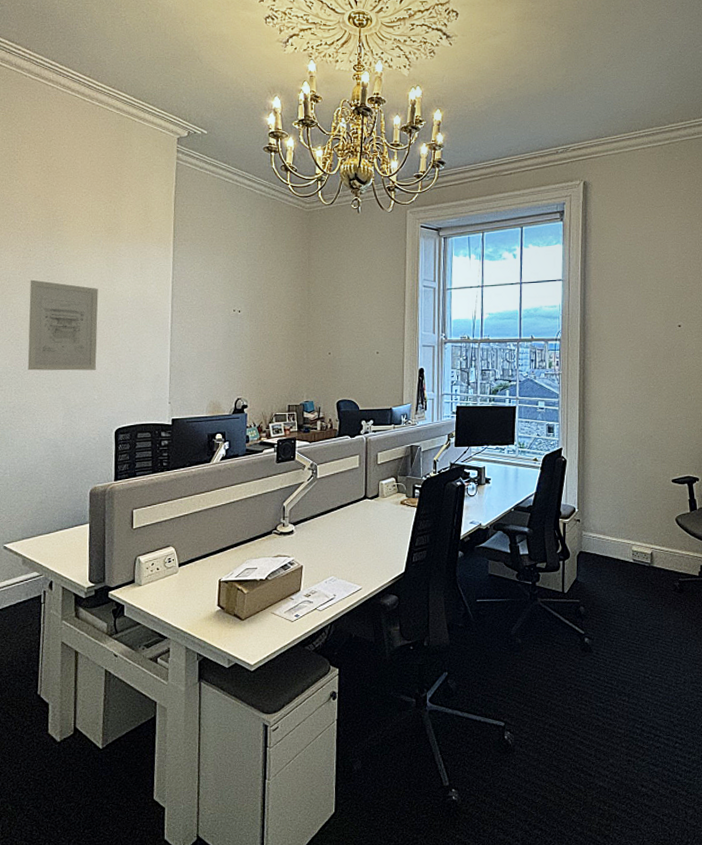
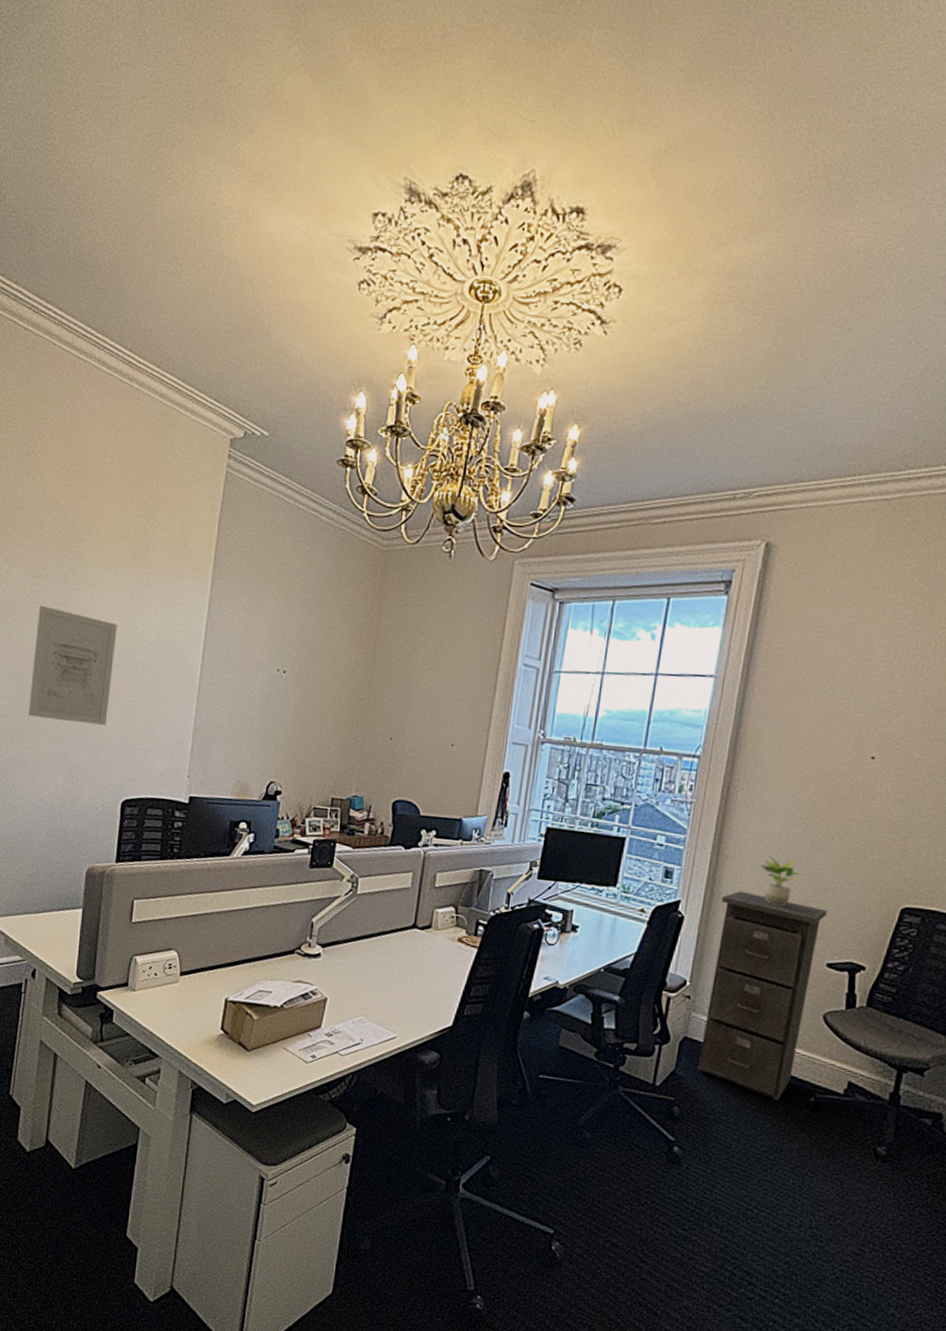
filing cabinet: none [591,435,667,589] -> present [697,891,828,1100]
potted plant: none [615,406,644,442] -> present [760,855,802,906]

